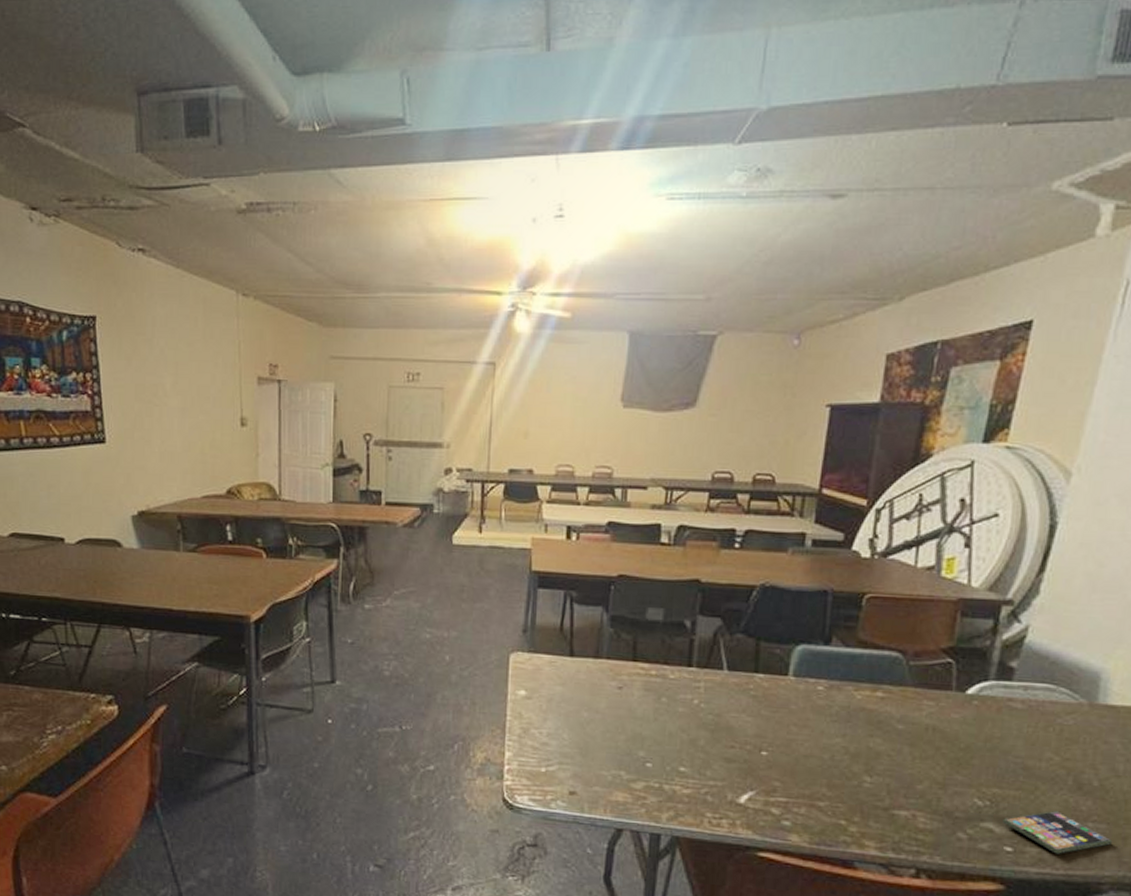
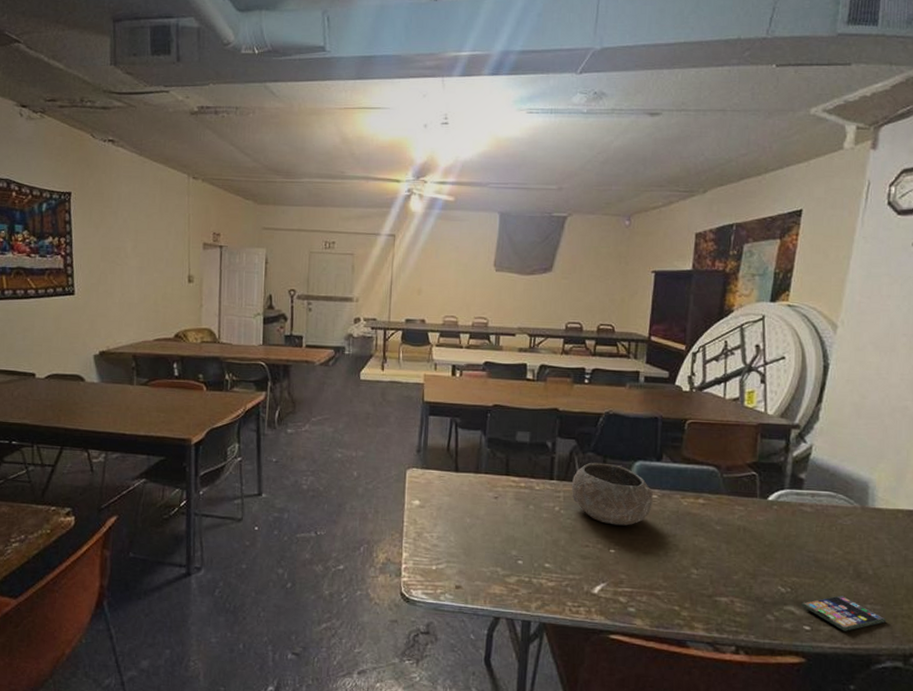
bowl: none [714,646,818,723] -> present [571,462,653,526]

